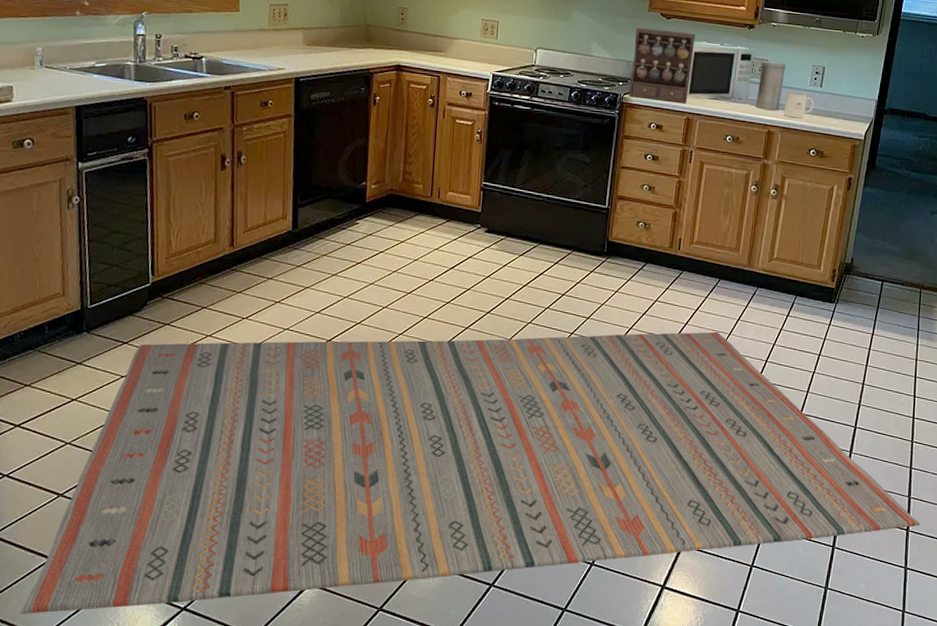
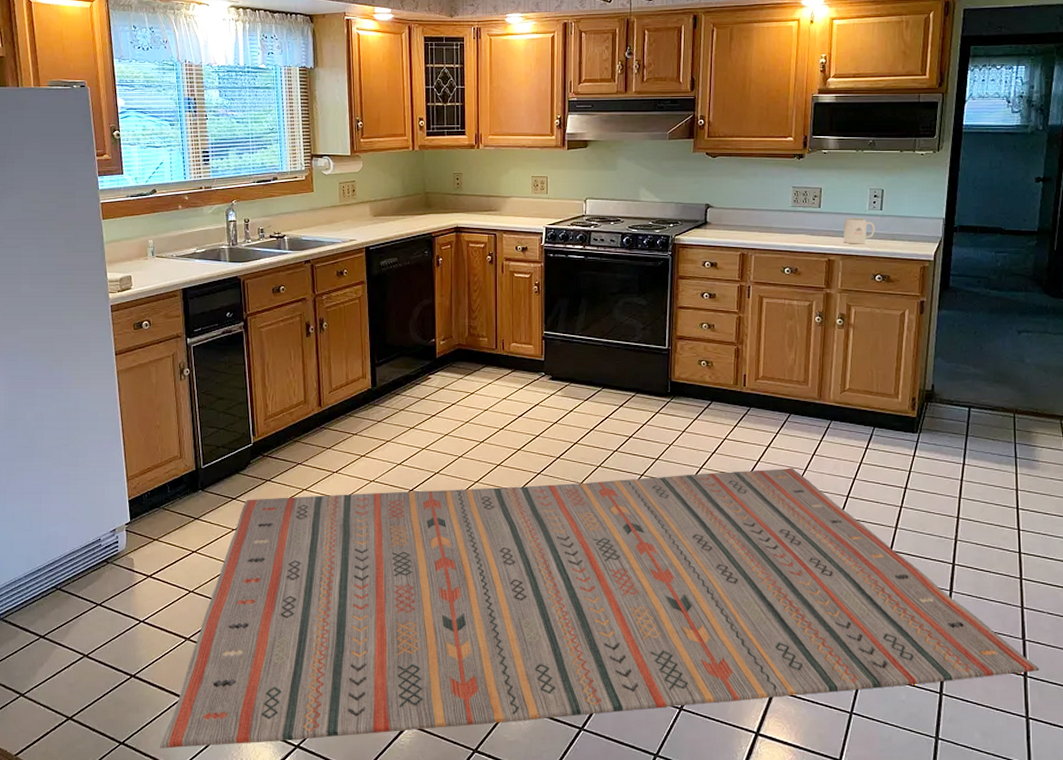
spice rack: present [628,27,696,104] -> none [679,168,744,240]
microwave: present [687,41,756,100] -> none [739,176,807,234]
canister: present [755,60,786,111] -> none [812,188,841,239]

